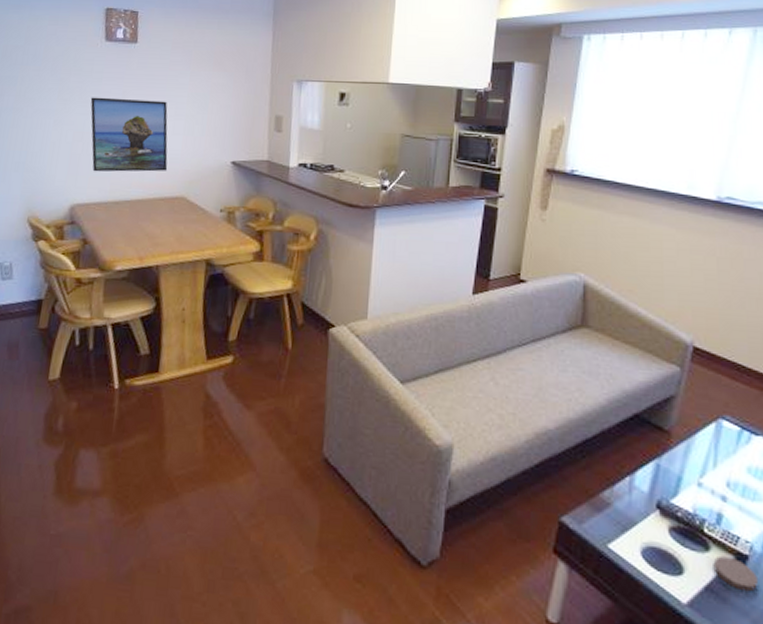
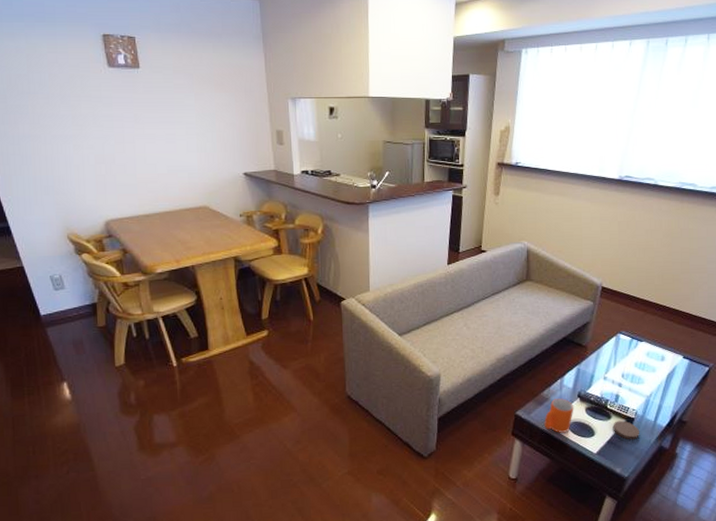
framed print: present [90,97,168,172] -> none [104,121,188,190]
mug: none [603,505,651,562] -> present [544,398,574,433]

